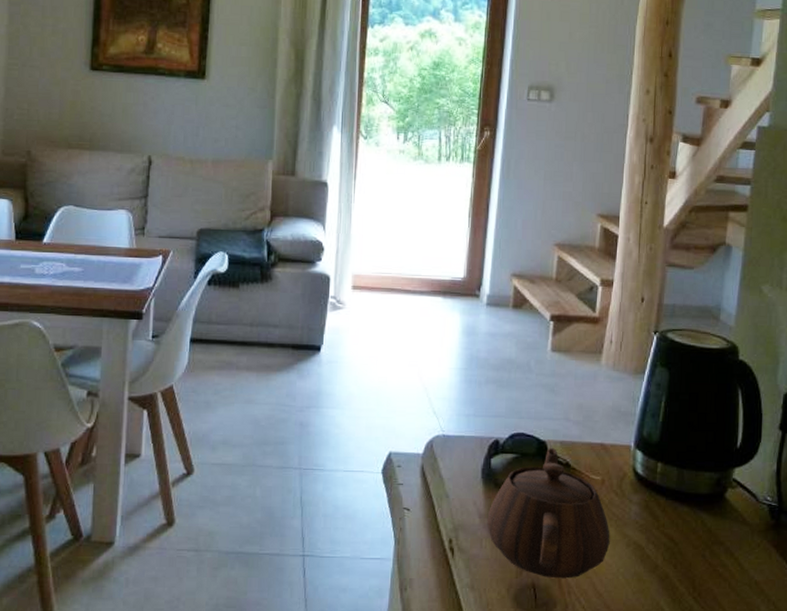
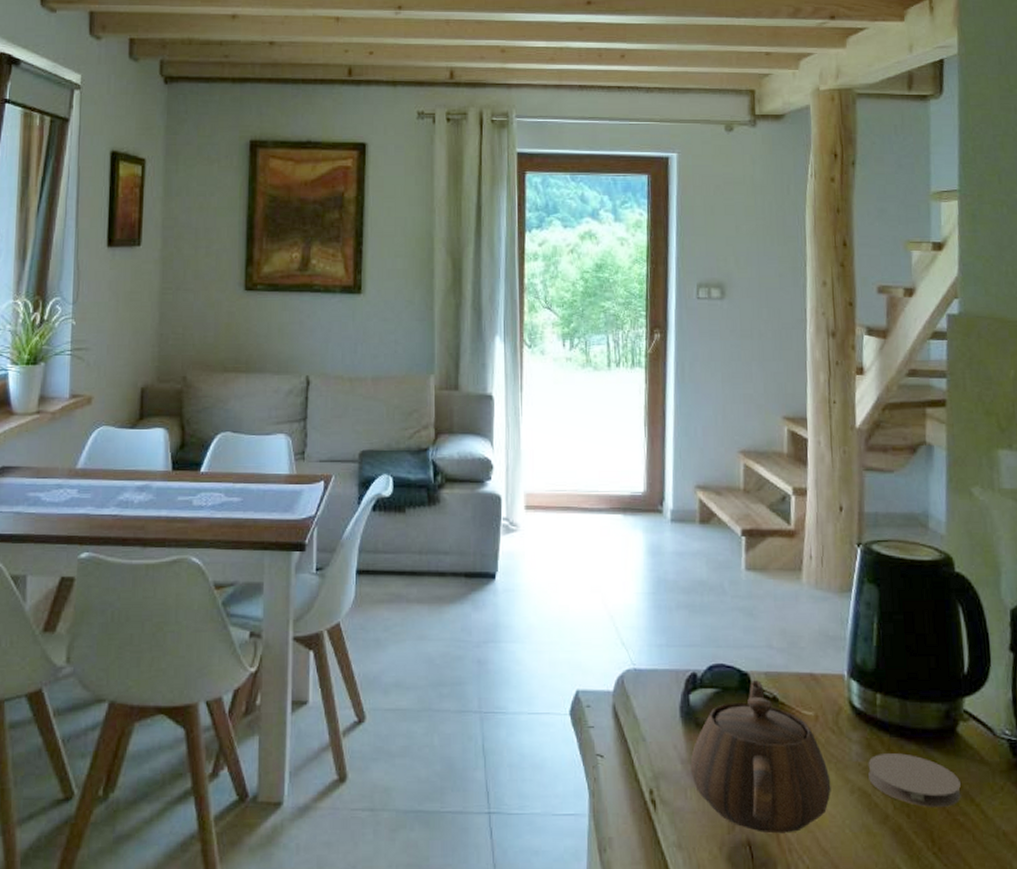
coaster: none [644,514,723,561] -> present [868,753,961,809]

